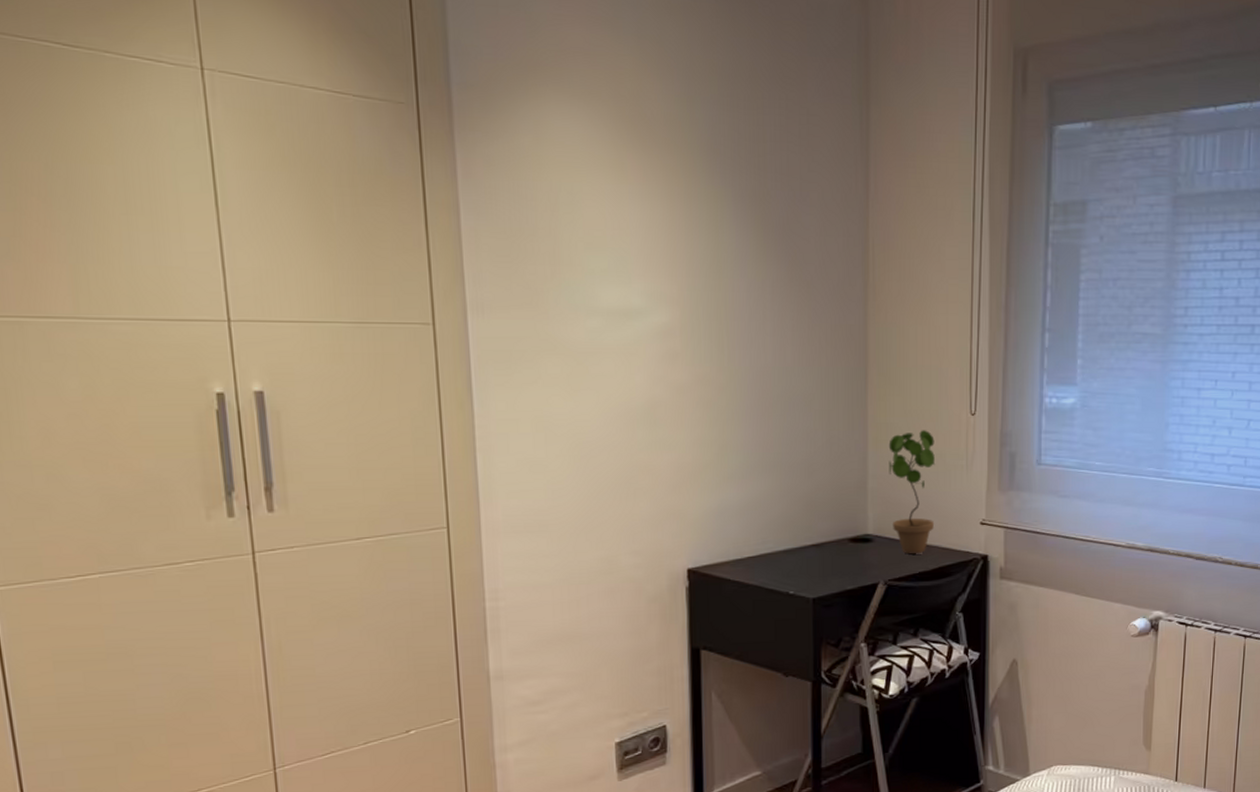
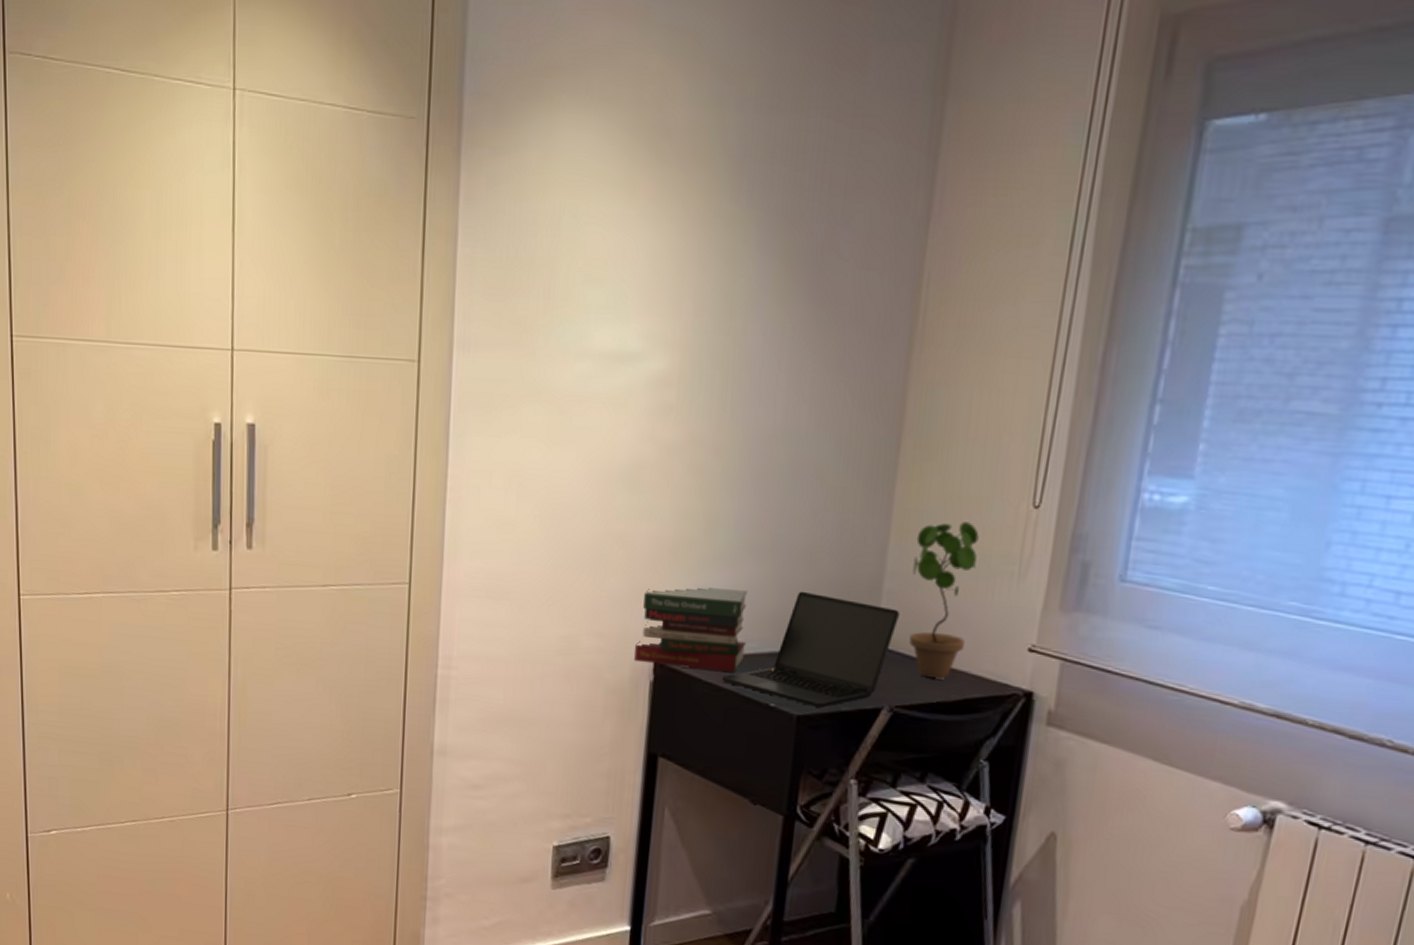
books: none [668,501,765,572] -> present [633,587,747,672]
laptop: none [747,497,883,589] -> present [721,591,900,708]

